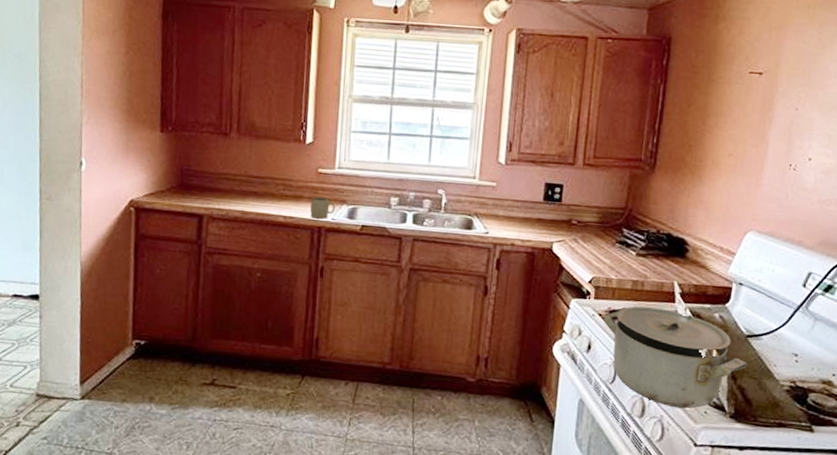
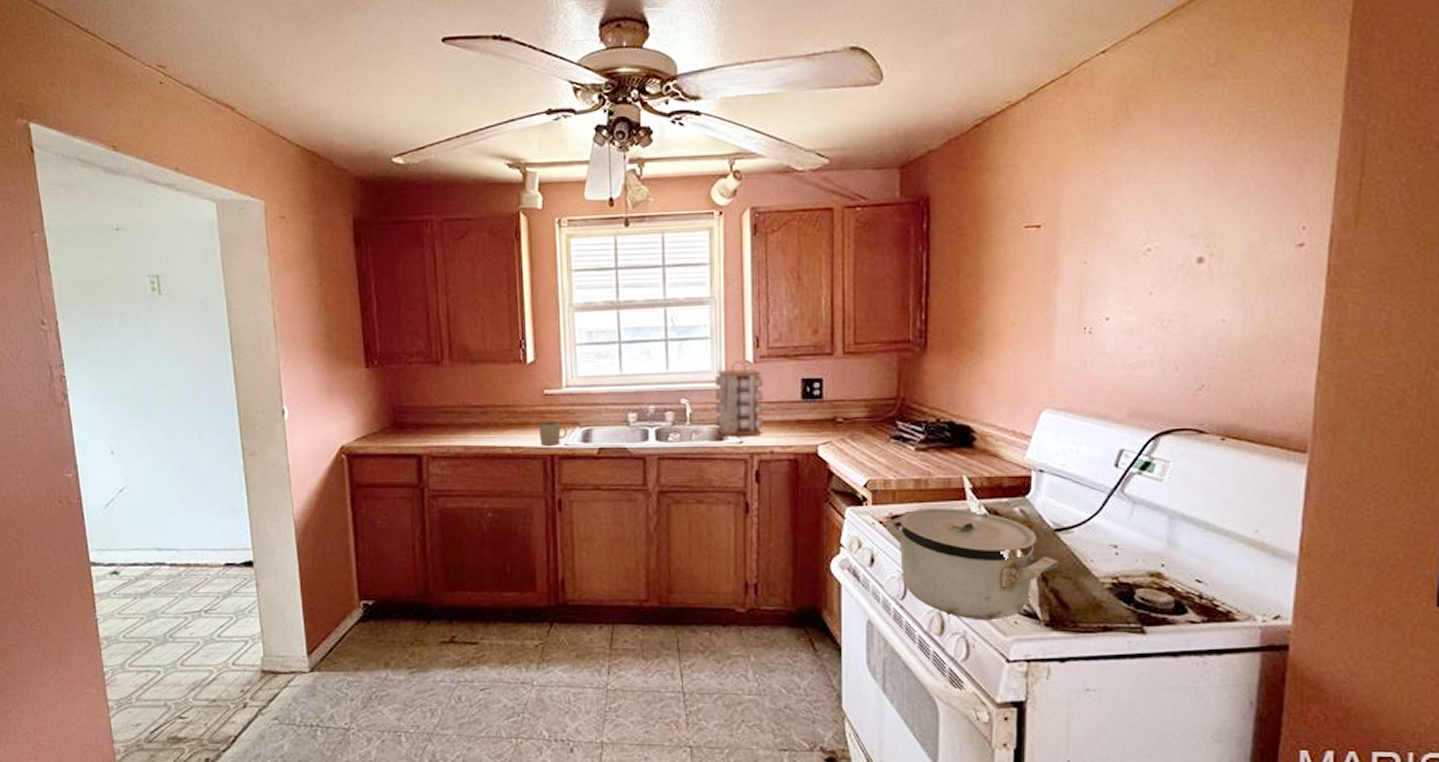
spice rack: none [465,161,513,229] -> present [714,361,764,436]

